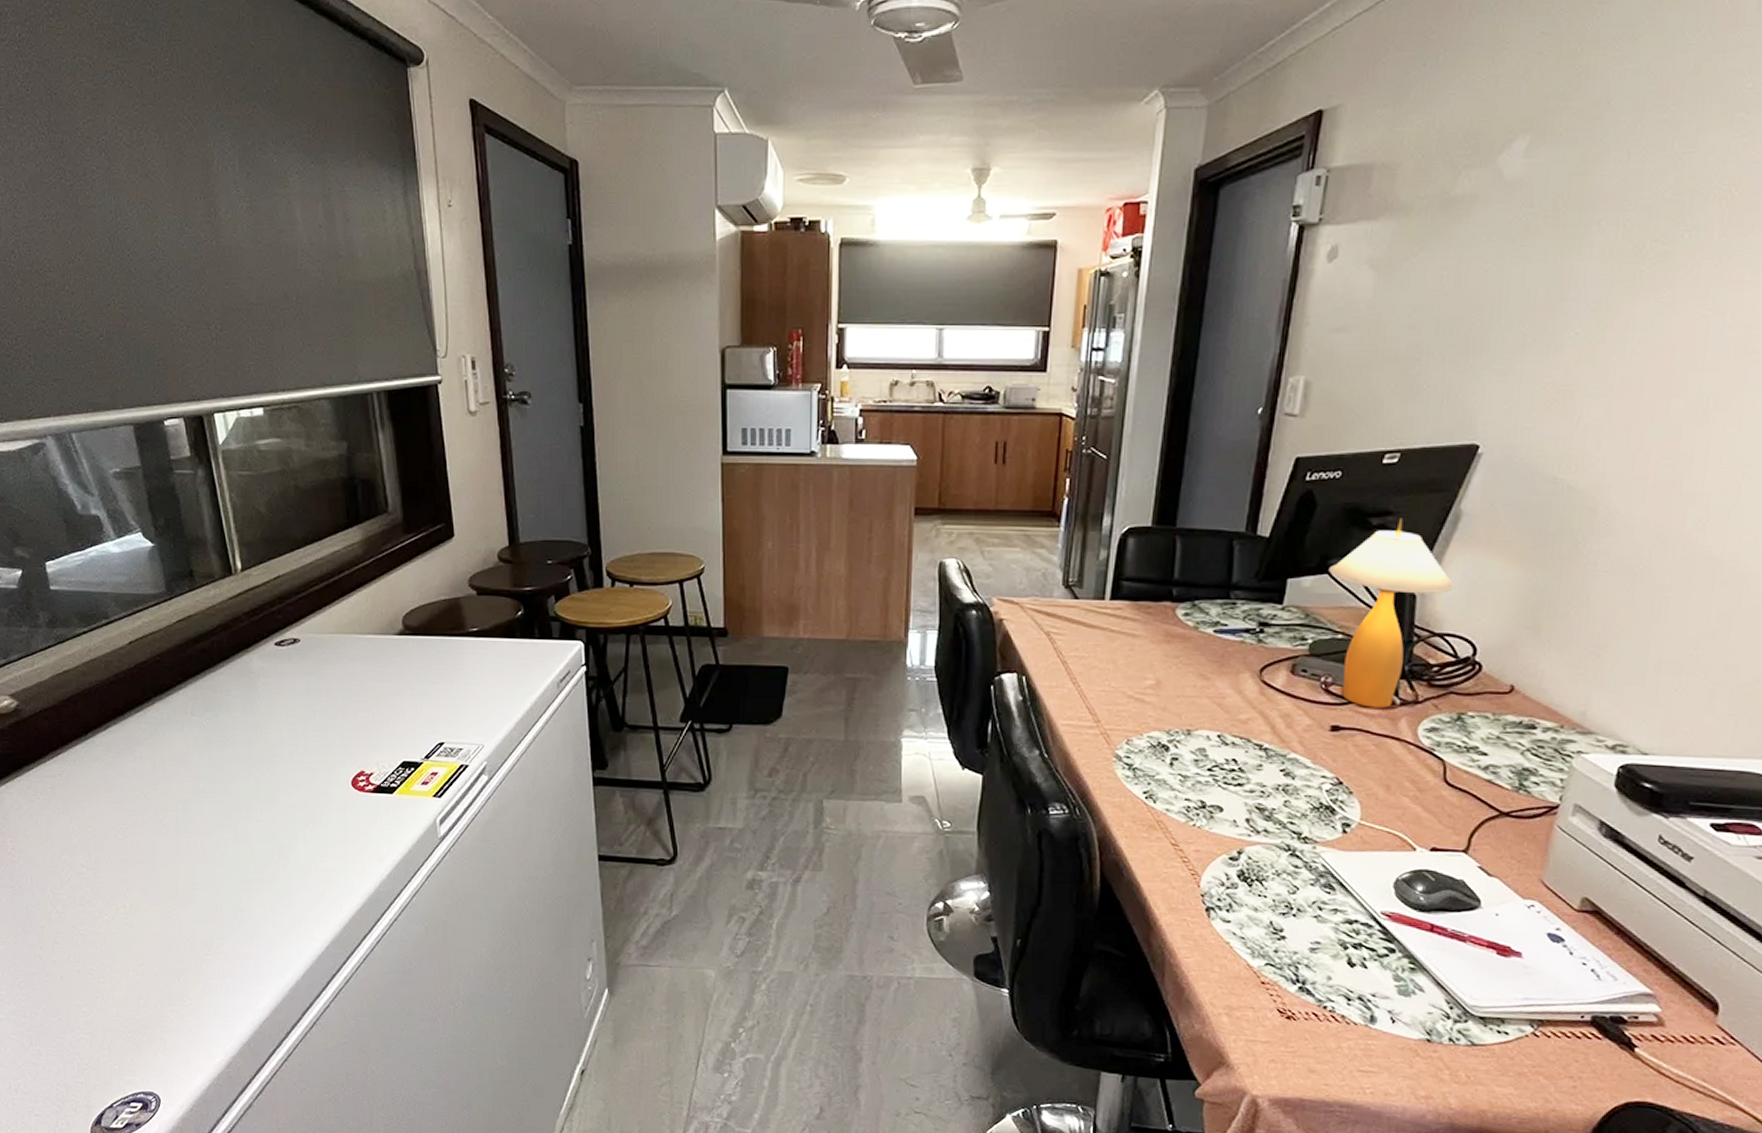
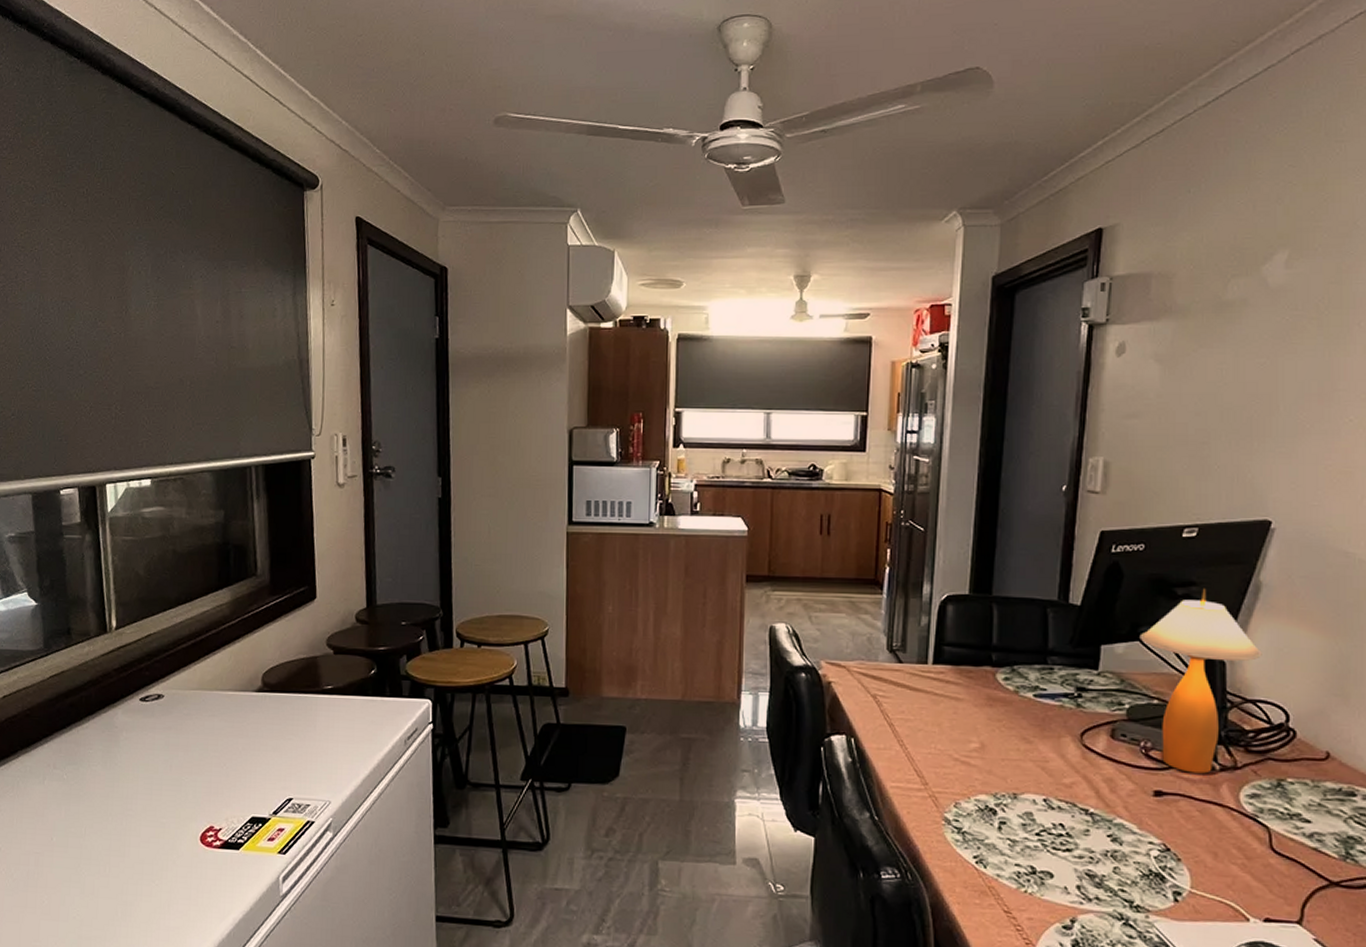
toaster: present [1002,382,1041,409] -> none [826,461,861,485]

